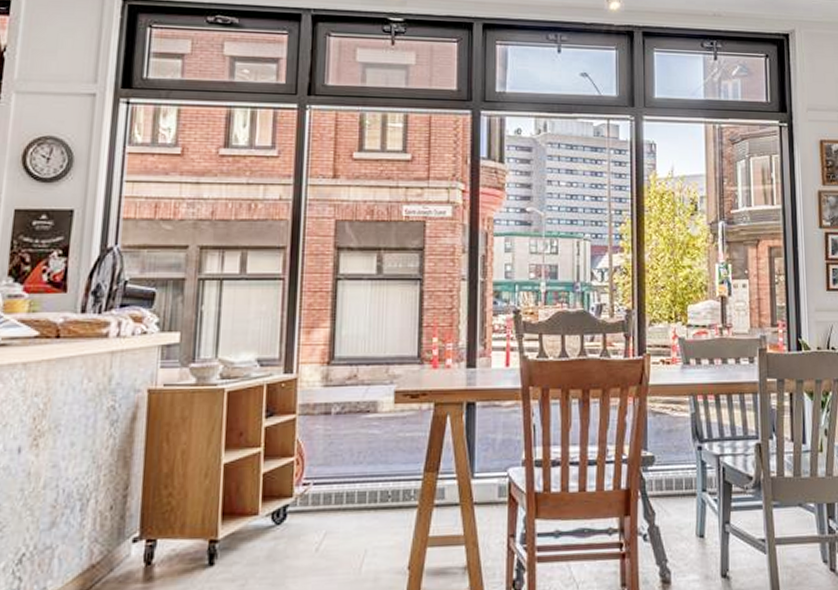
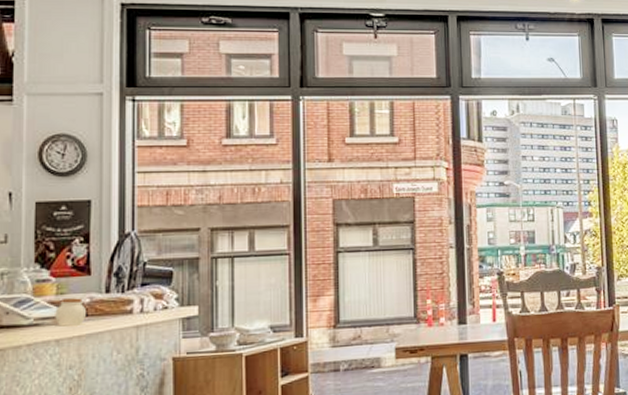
jar: none [24,317,59,348] -> present [55,298,86,327]

